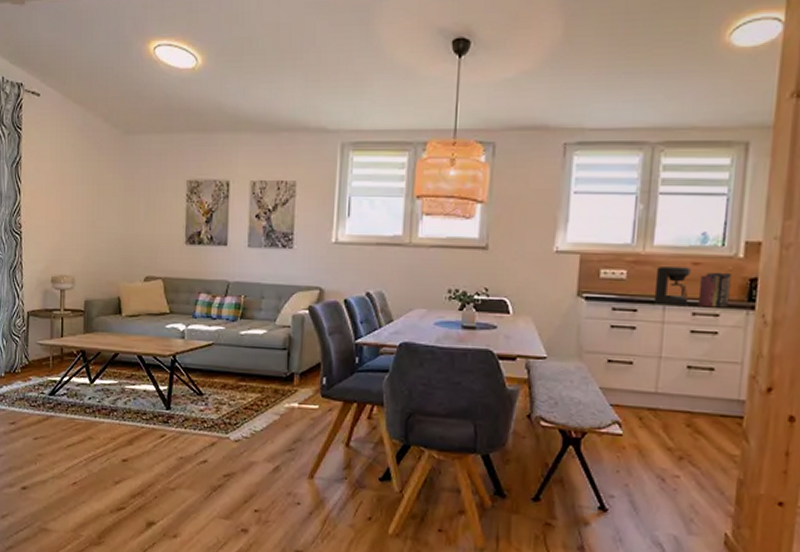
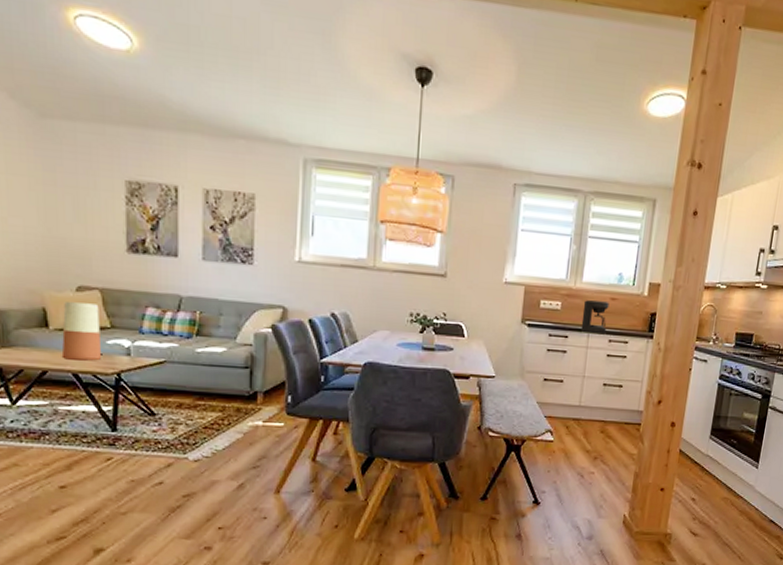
vase: none [130,291,161,344] -> present [61,302,101,361]
books: present [697,272,732,308] -> none [613,306,638,337]

